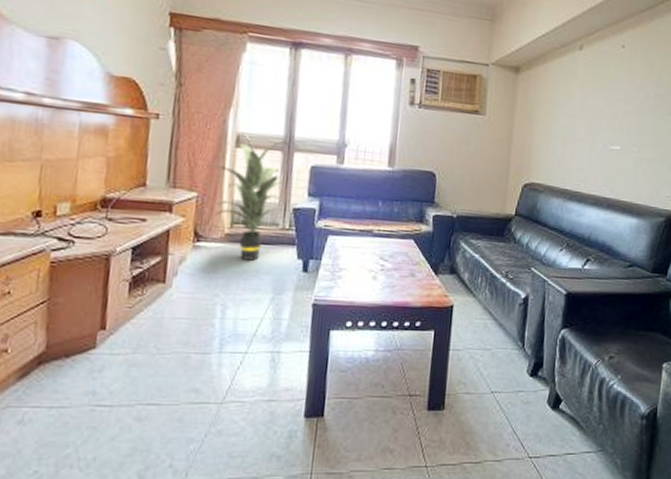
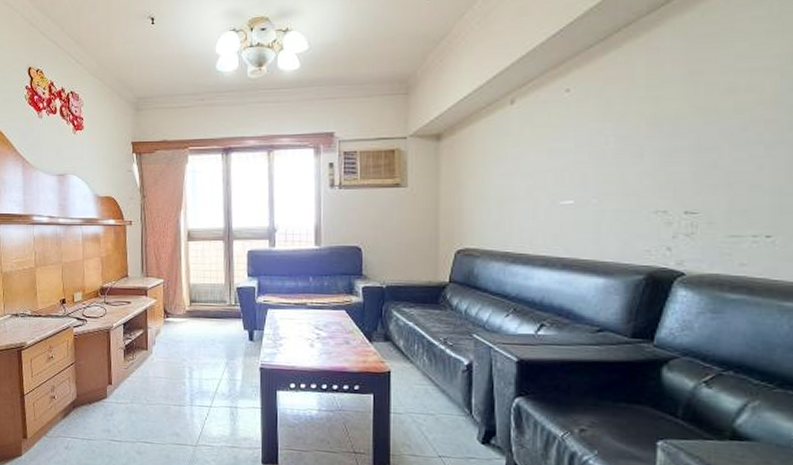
indoor plant: present [206,132,290,261] -> none [167,228,229,332]

